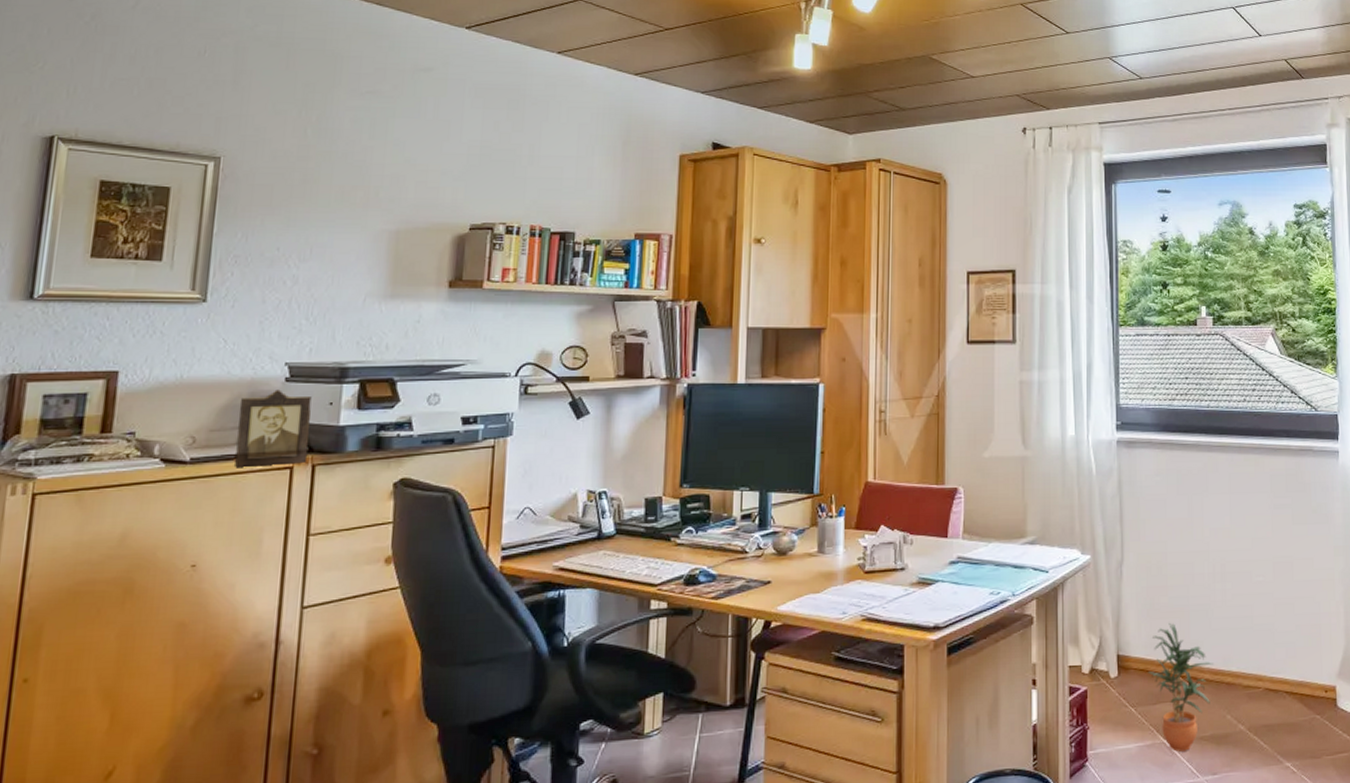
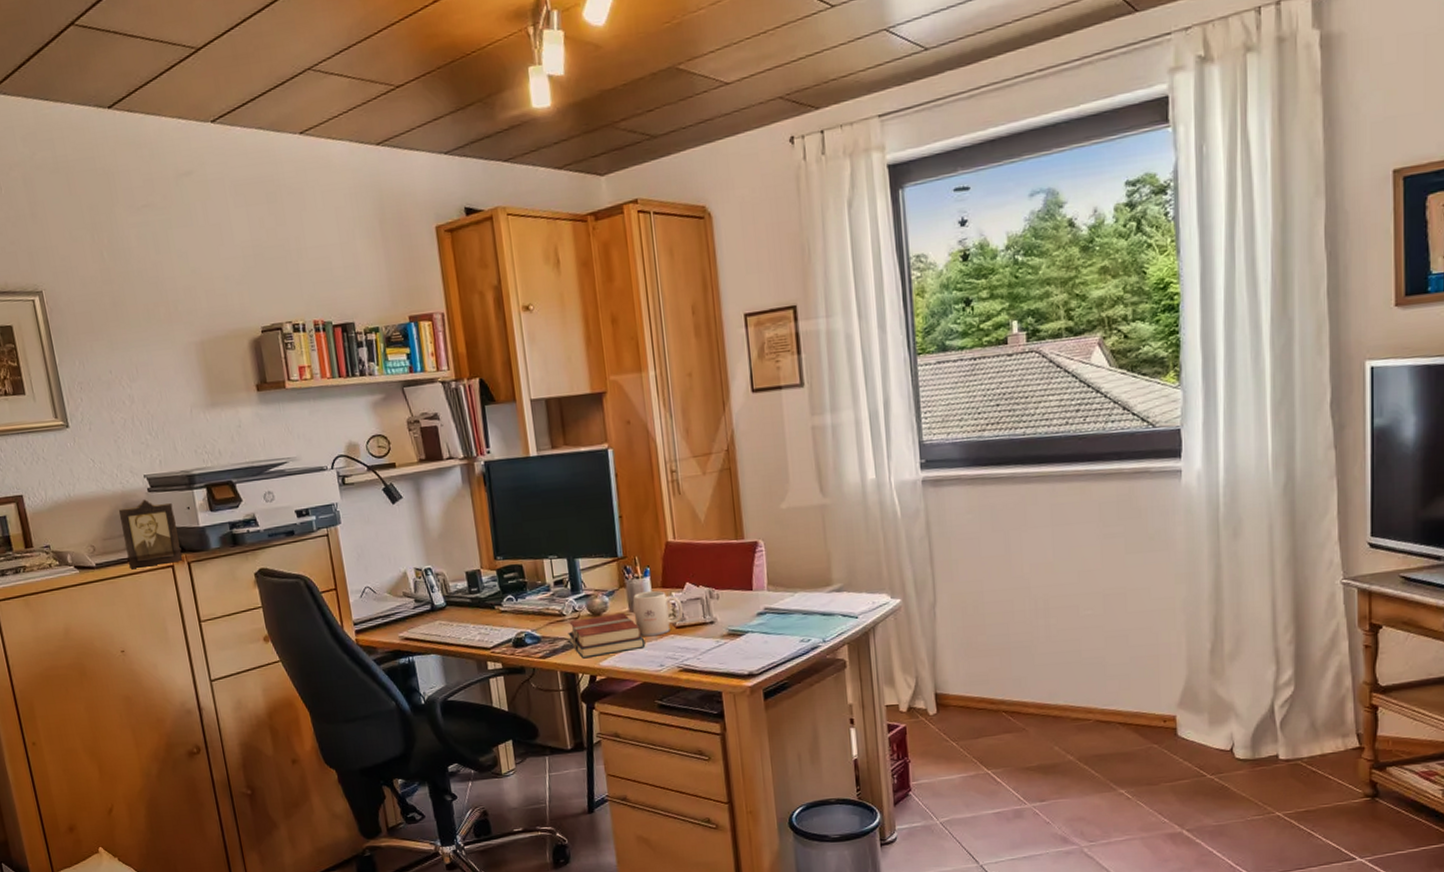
books: none [747,554,830,602] -> present [568,613,646,659]
mug: none [822,532,875,581] -> present [632,590,684,637]
potted plant: present [1148,622,1213,752] -> none [968,660,1038,781]

